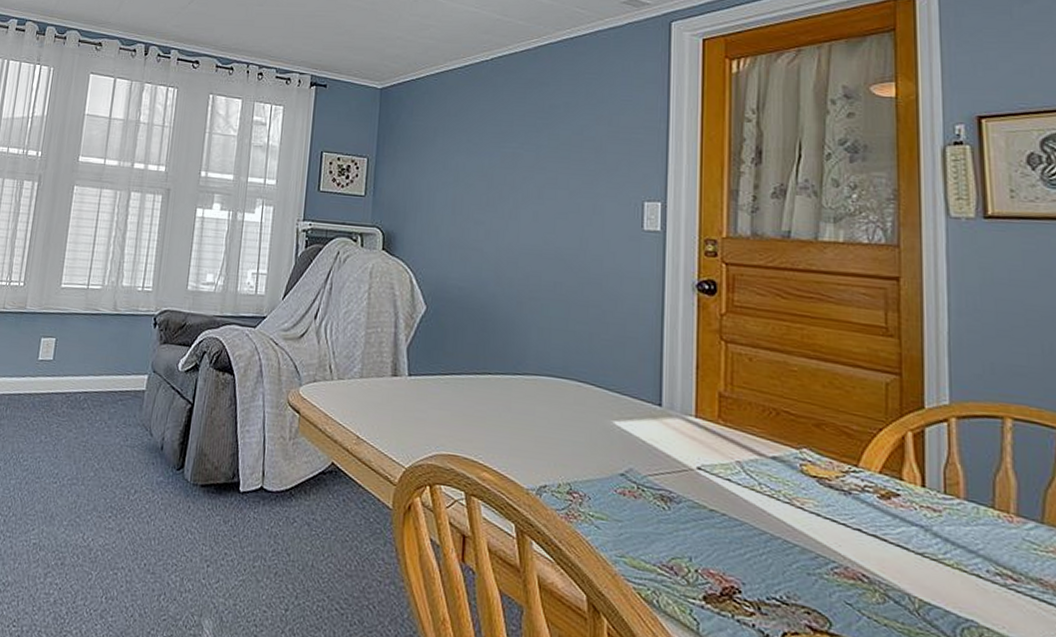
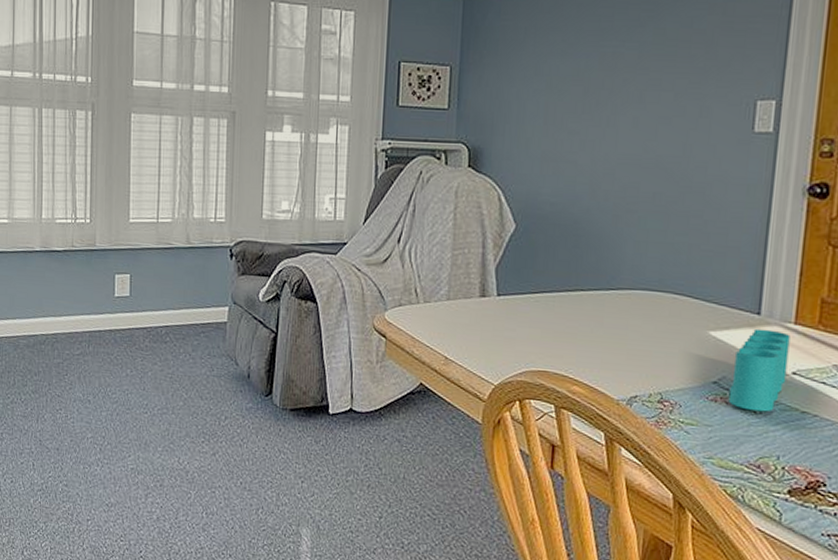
pen holder: none [636,420,692,509] -> present [728,328,791,412]

